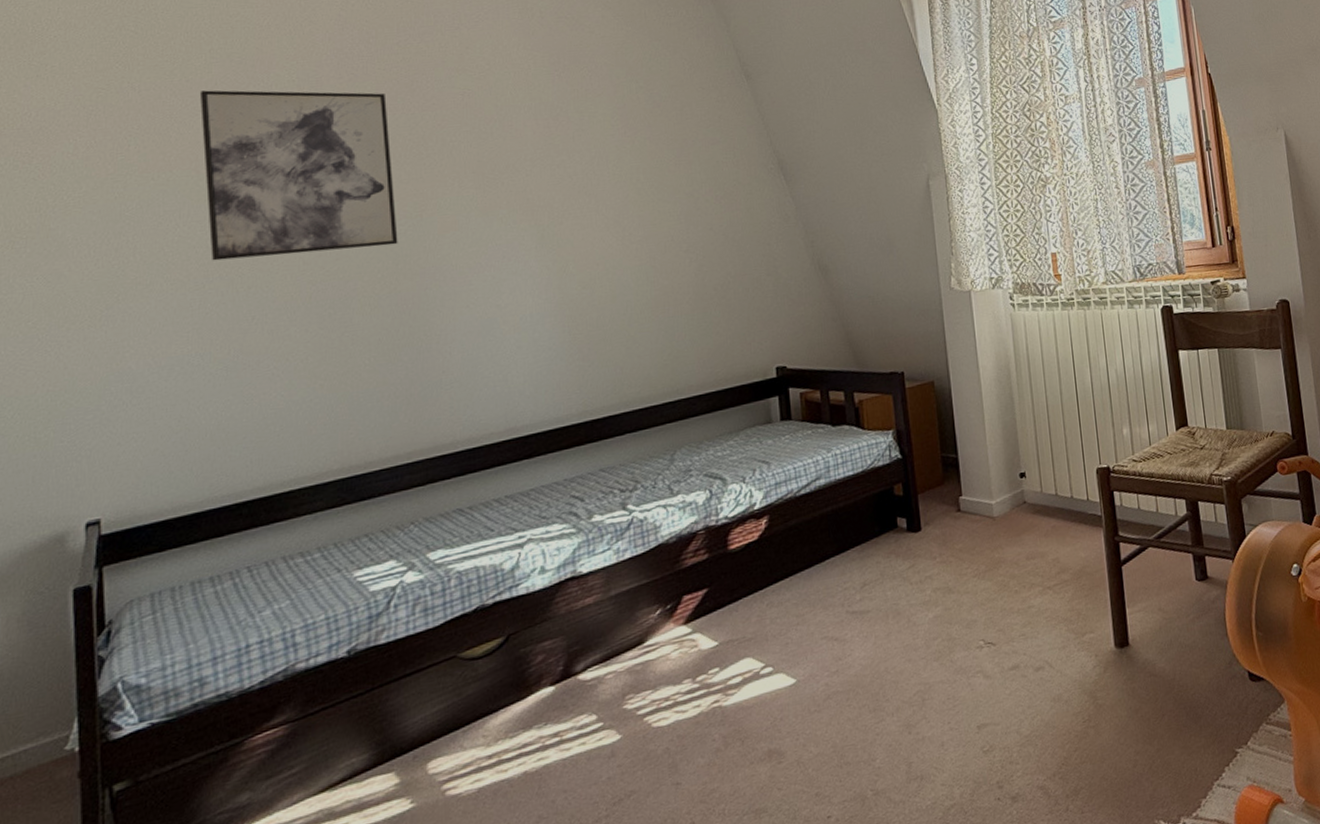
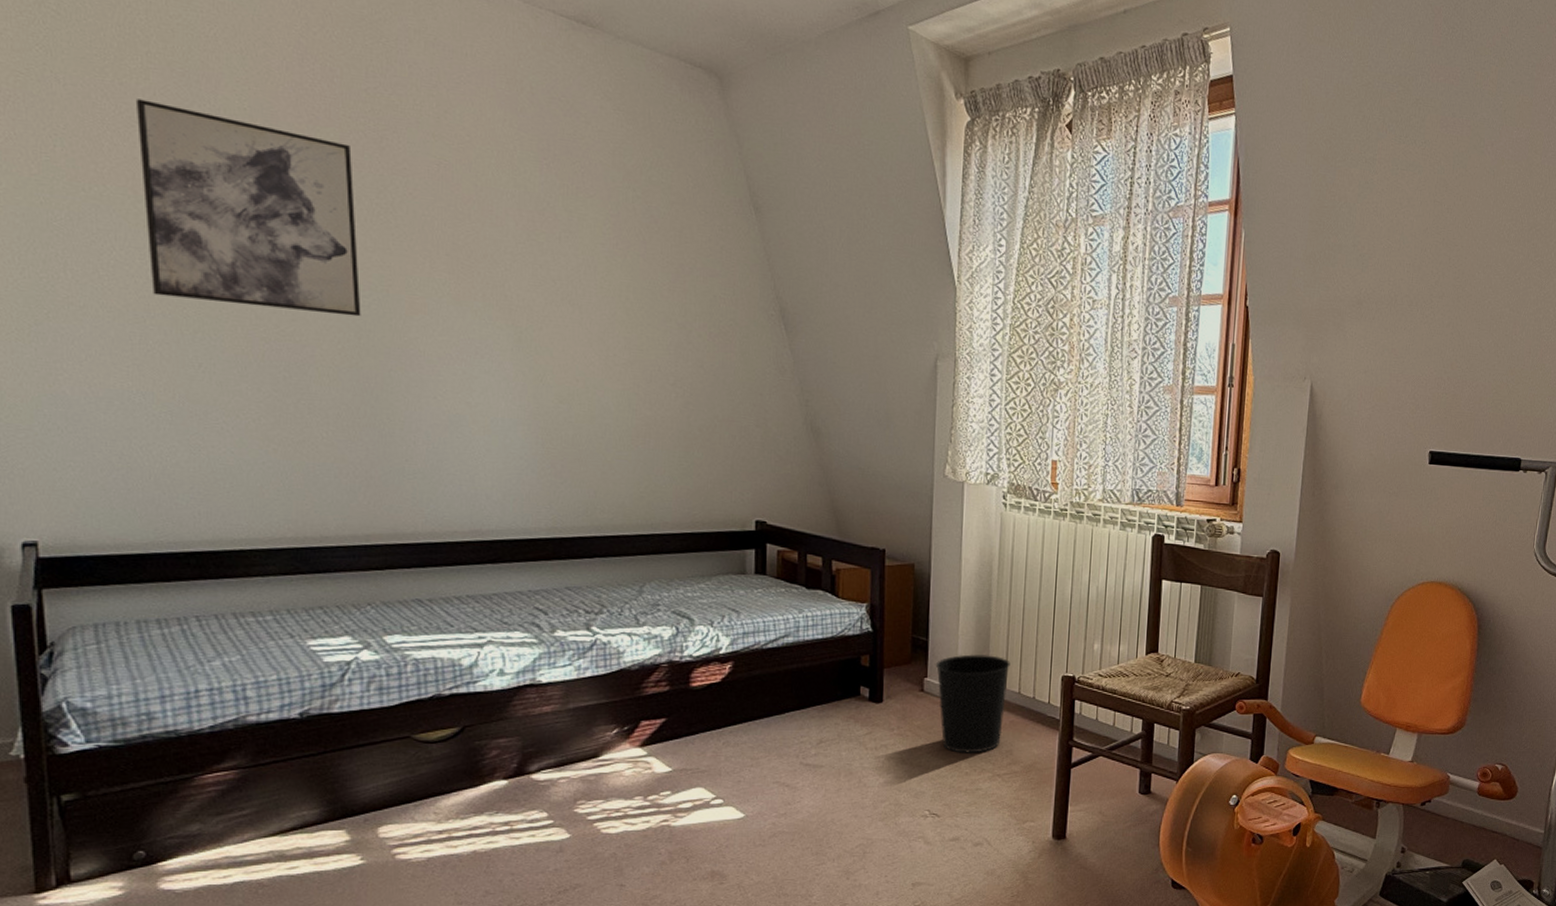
wastebasket: none [968,459,1046,571] -> present [935,654,1011,753]

